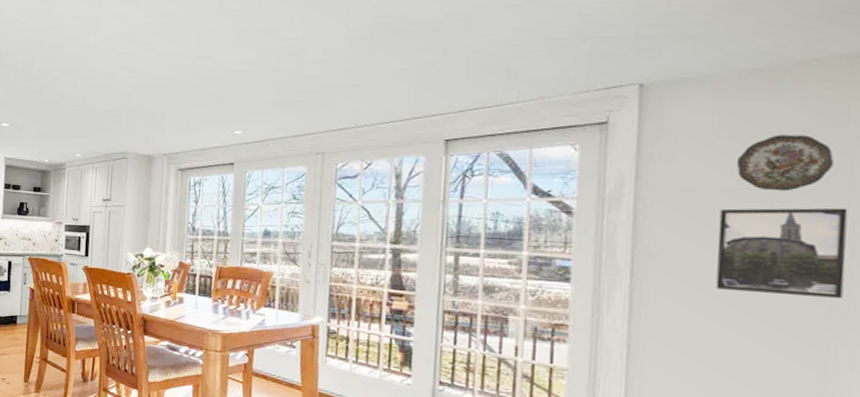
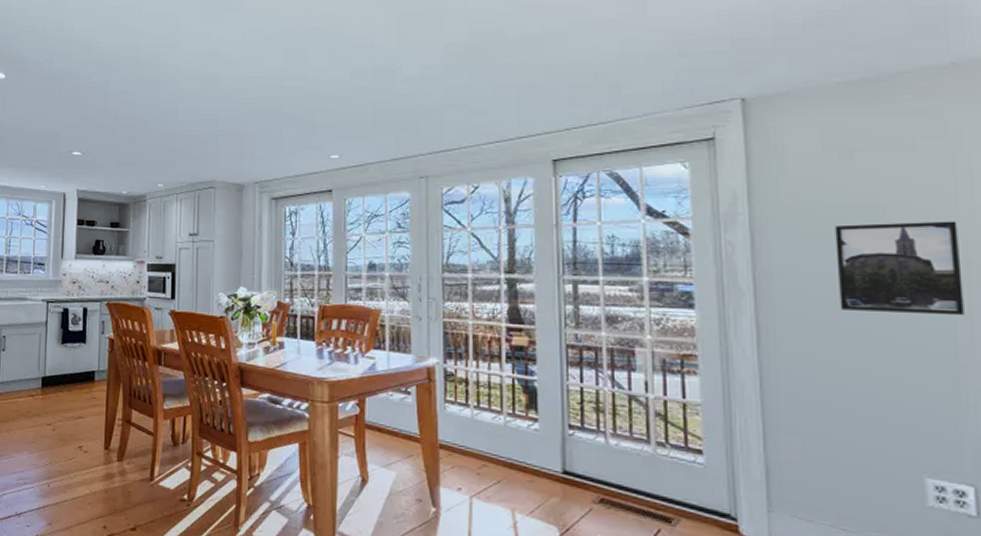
decorative plate: present [736,135,834,192] -> none [844,147,937,206]

